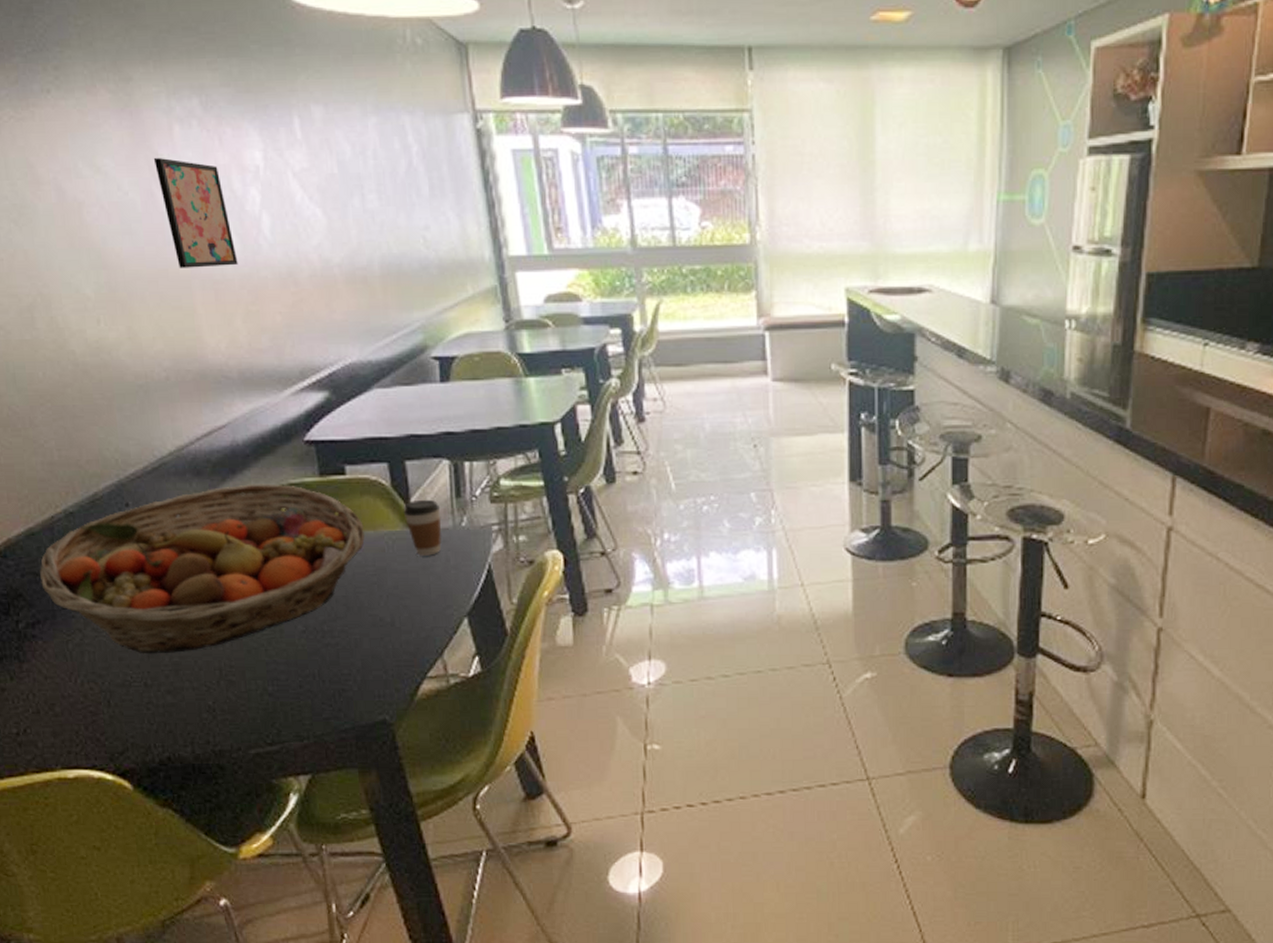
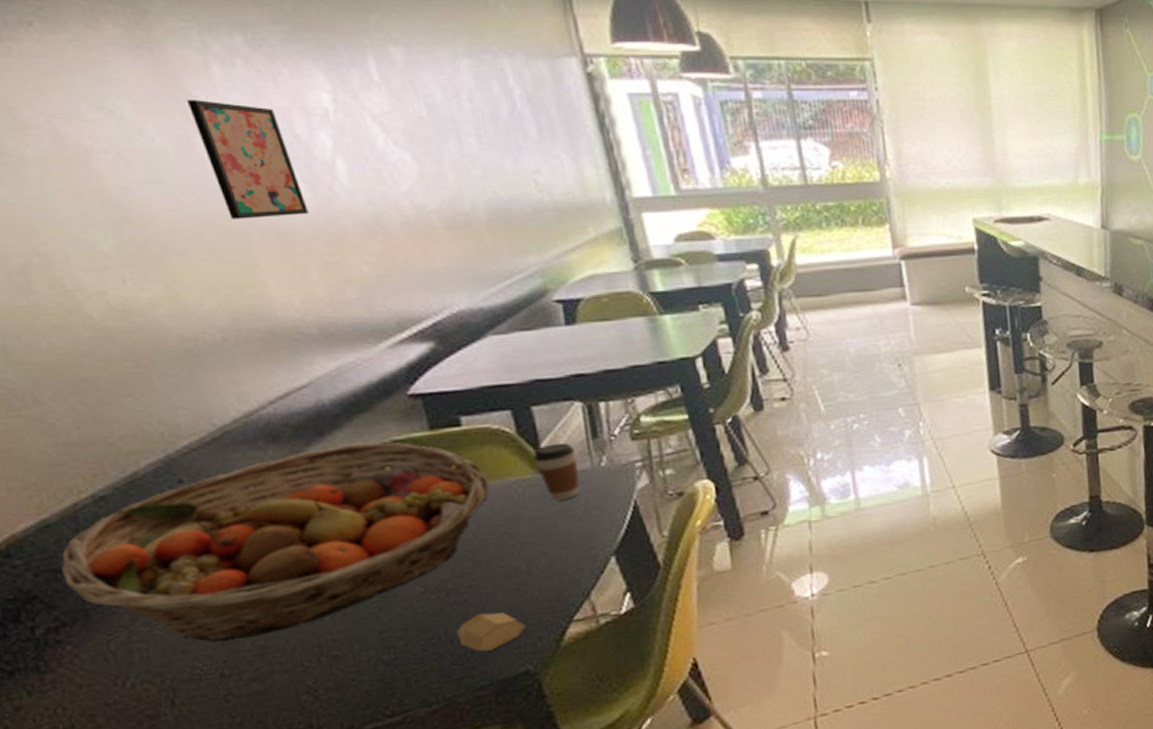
soap bar: none [329,659,387,695] -> present [457,612,527,652]

